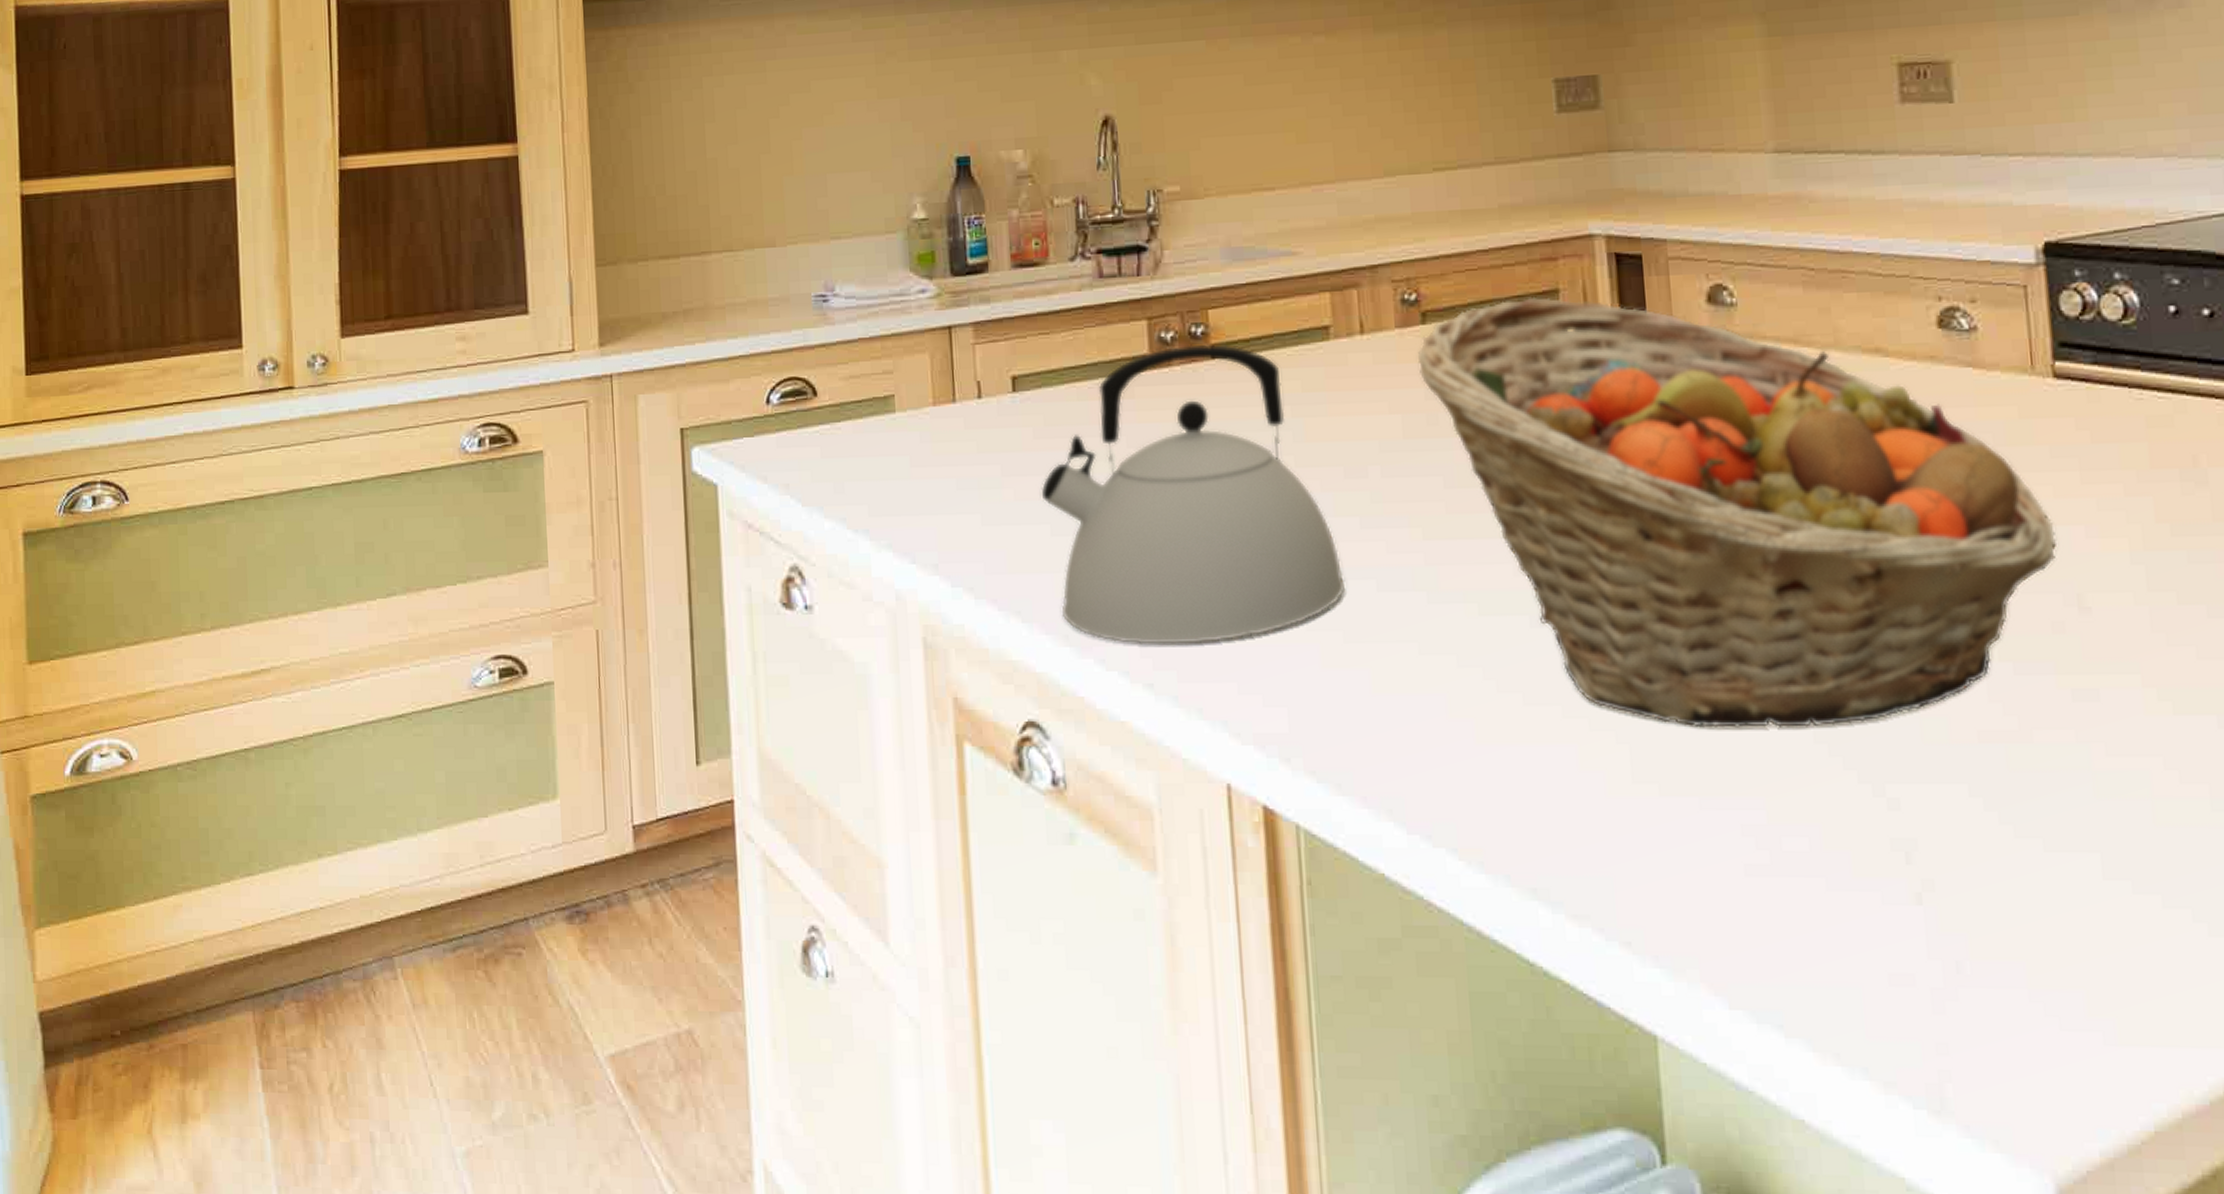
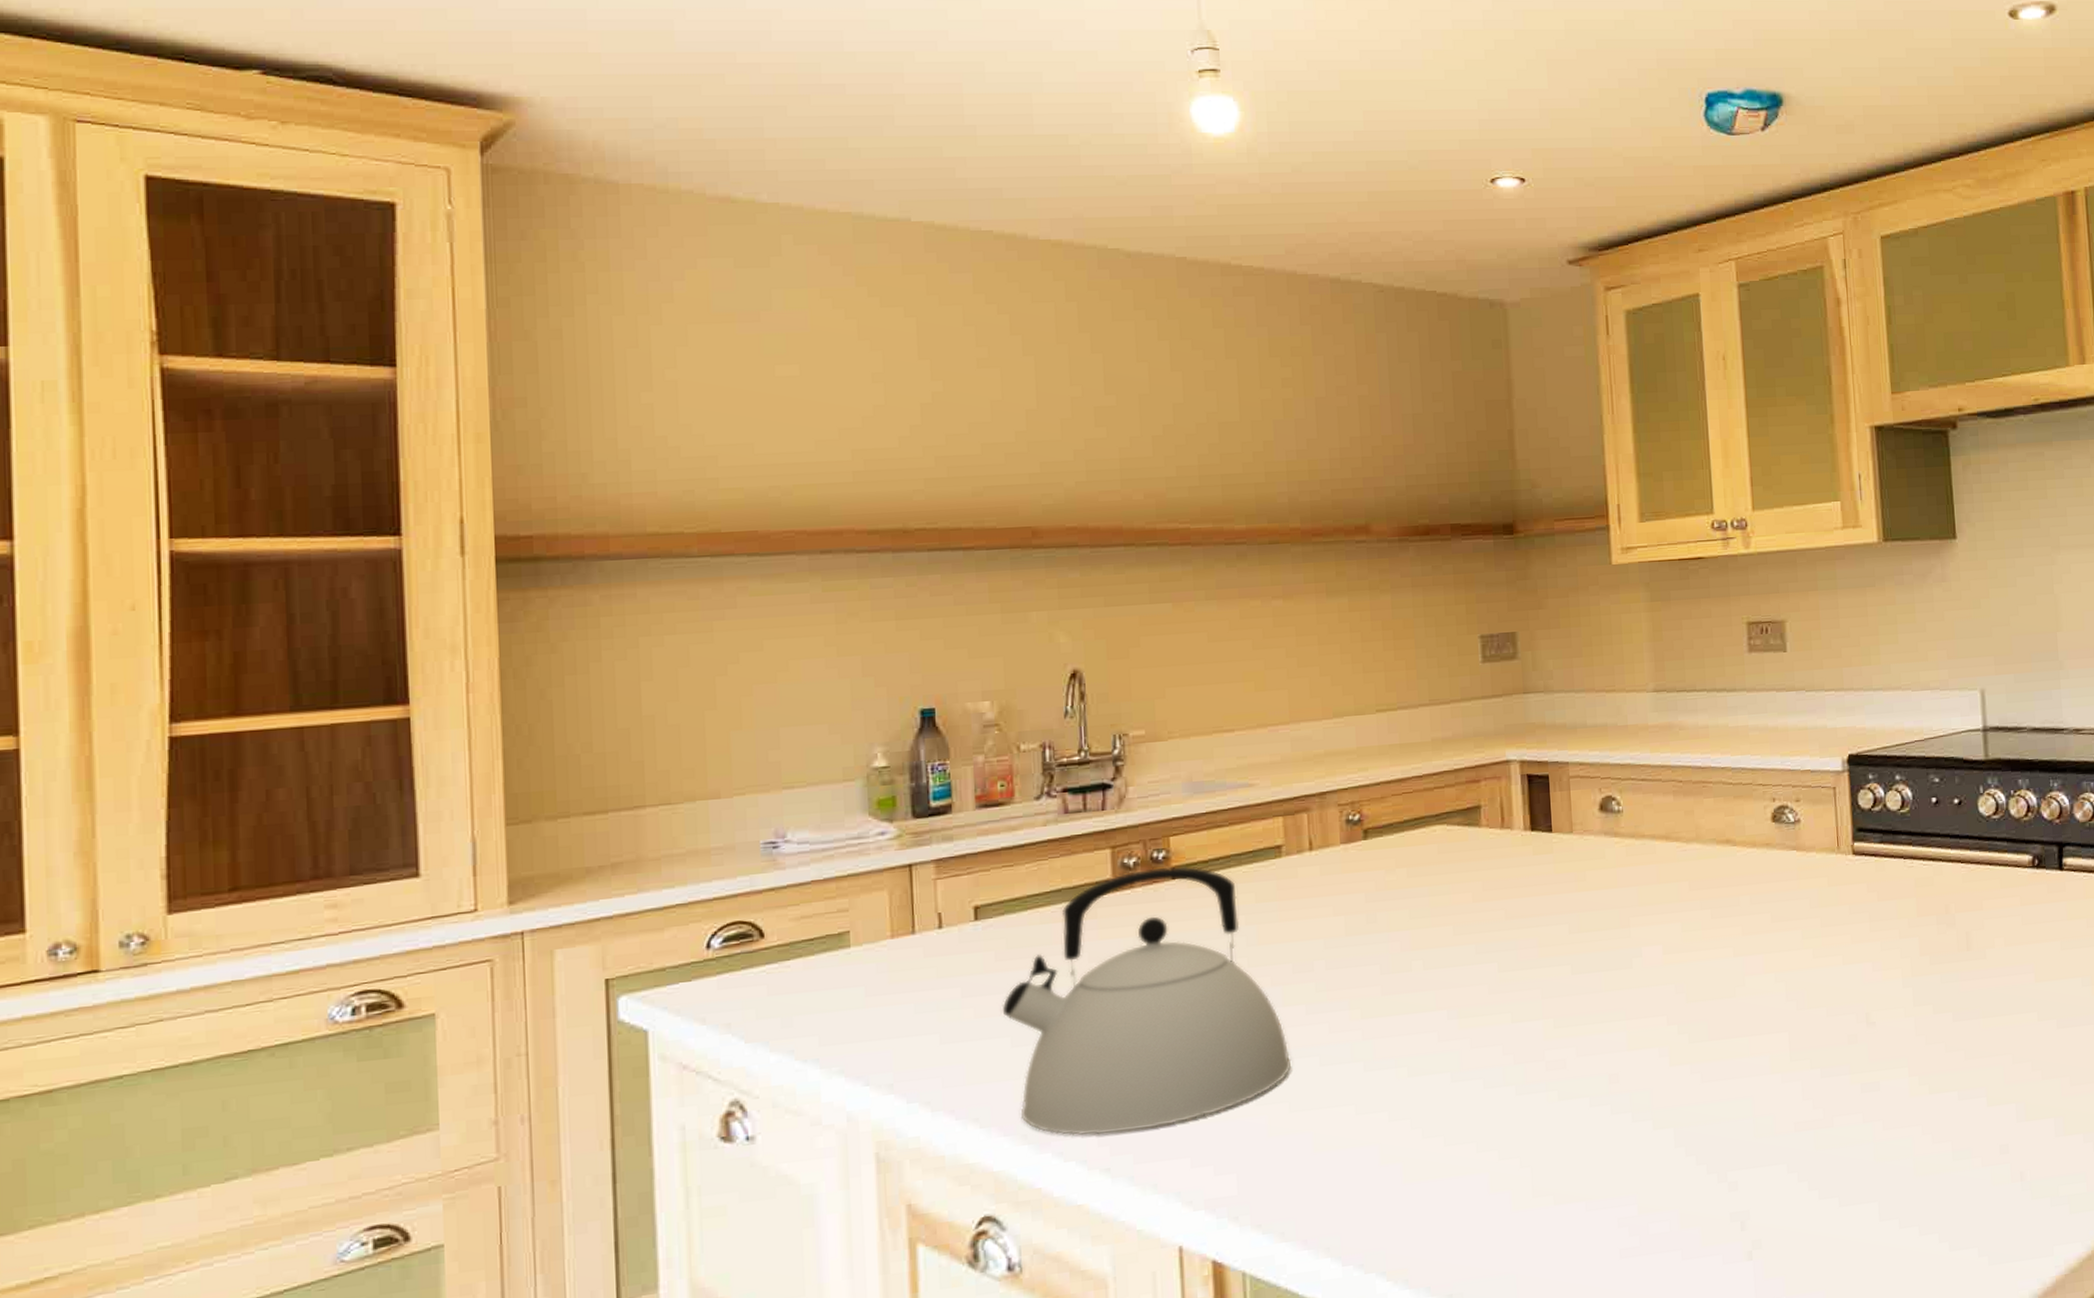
fruit basket: present [1417,296,2058,728] -> none [1359,812,1854,1147]

